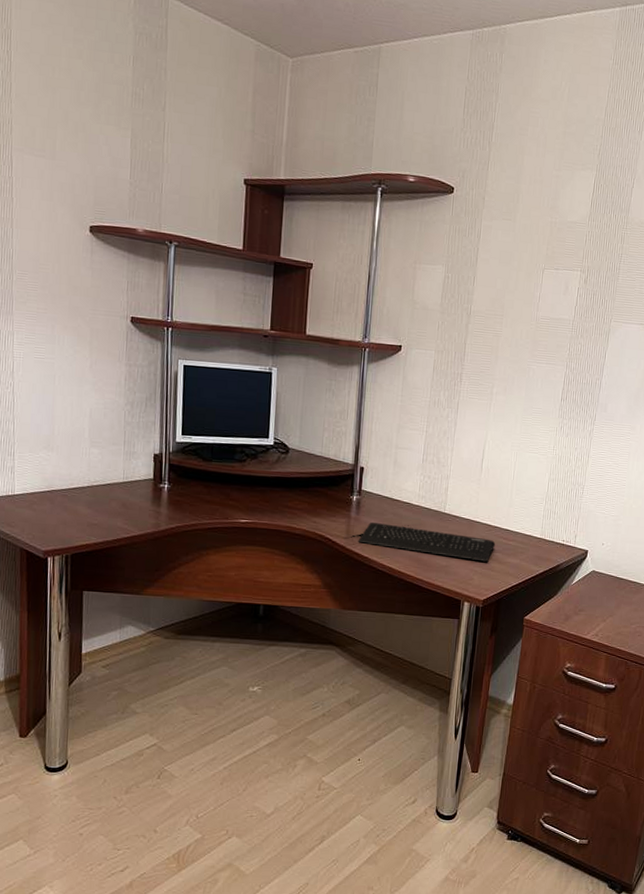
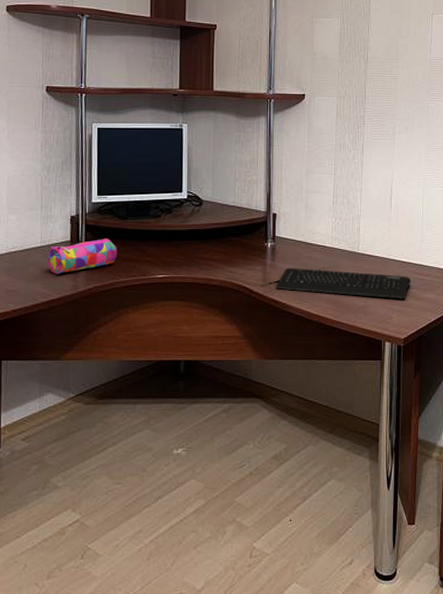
pencil case: none [129,478,200,512] -> present [47,238,117,275]

